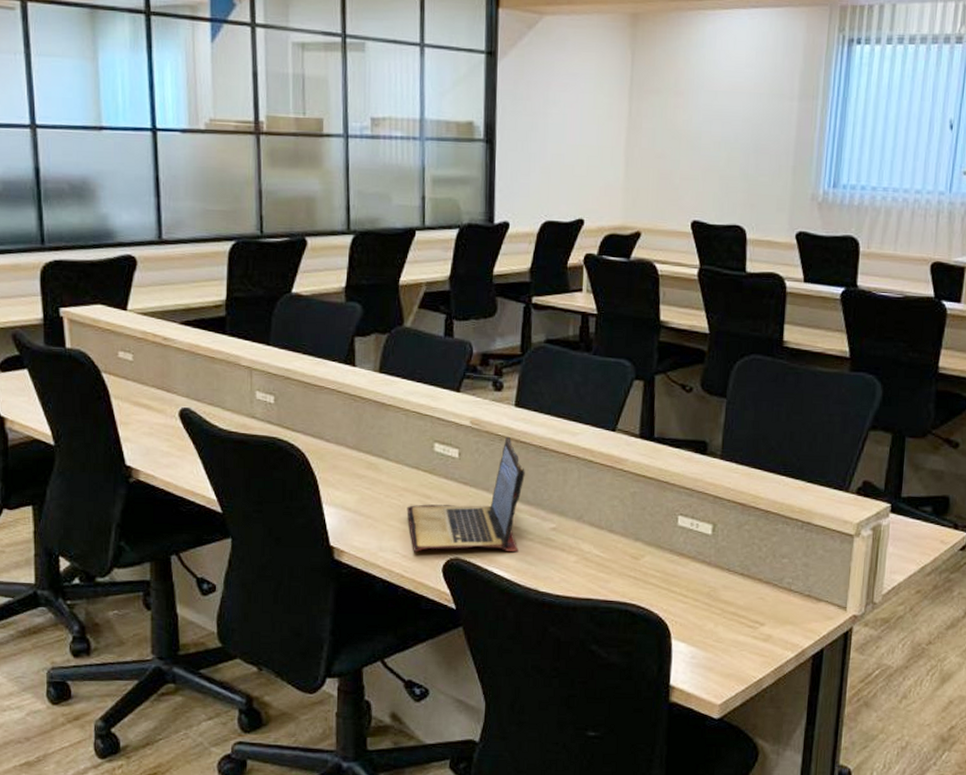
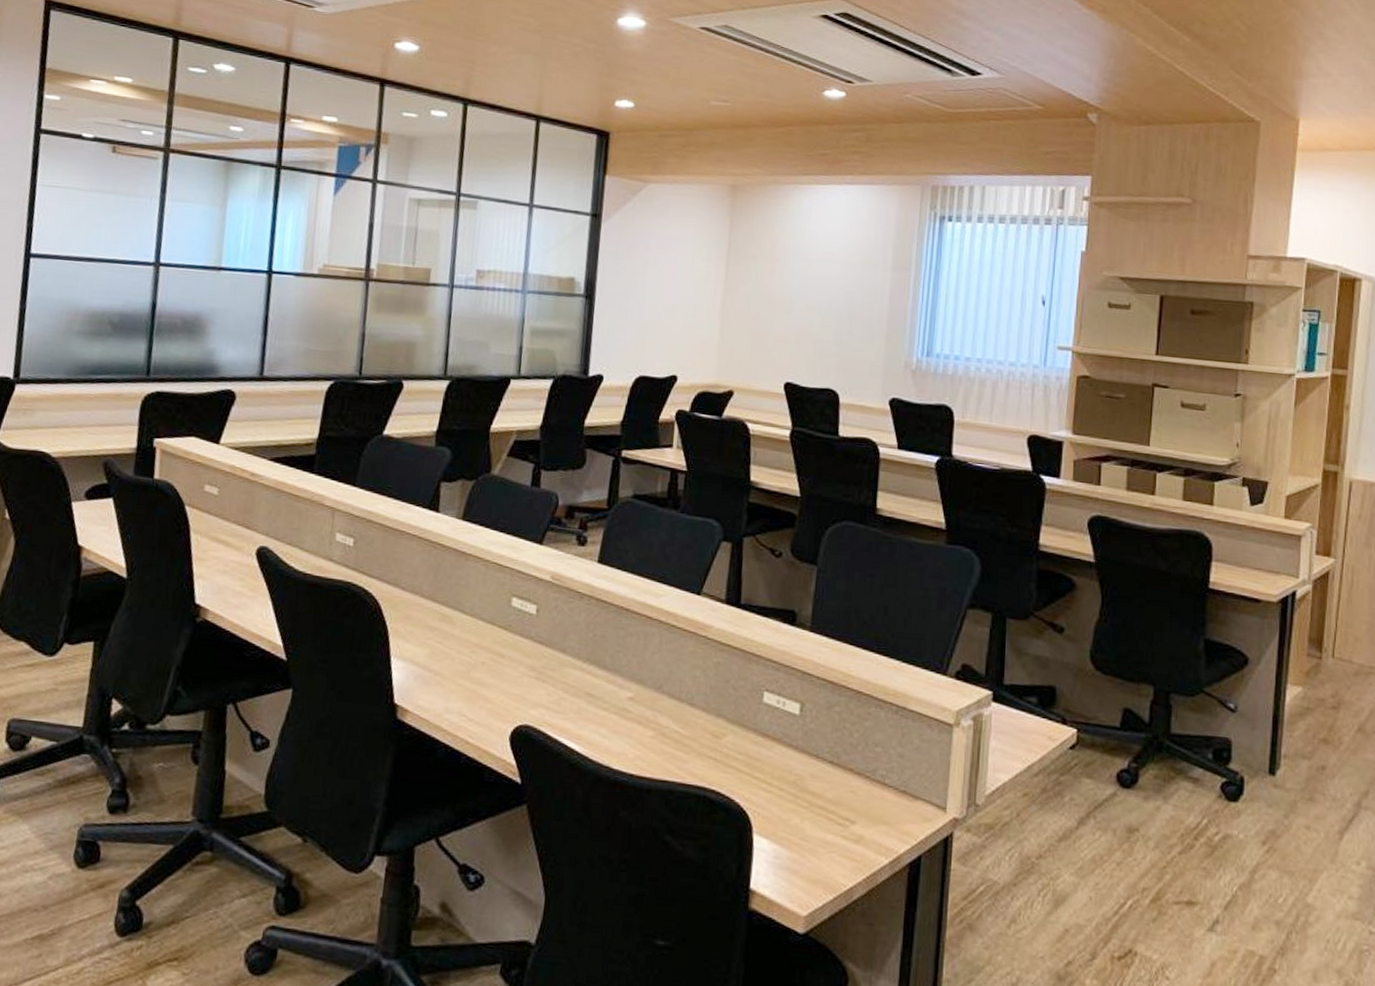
laptop: present [406,436,525,553] -> none [477,594,604,722]

